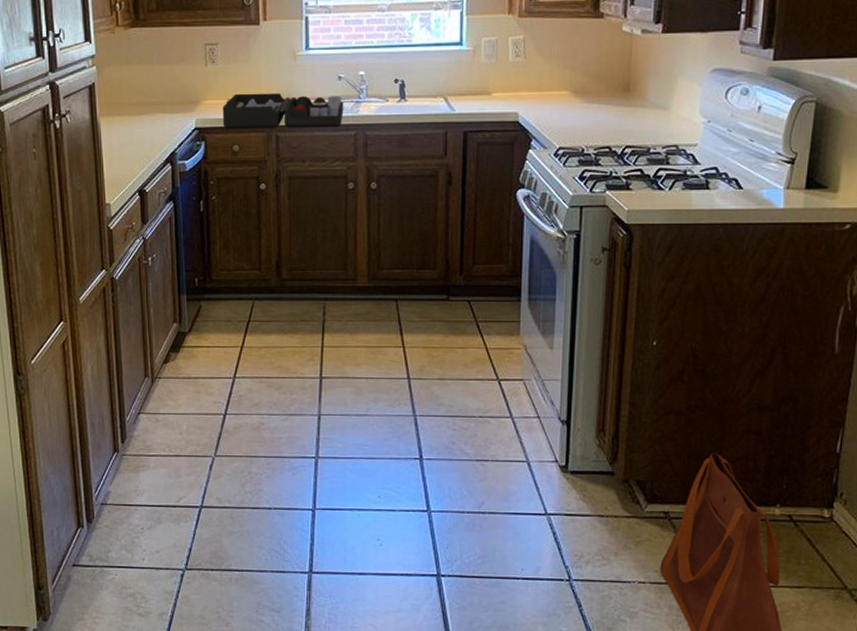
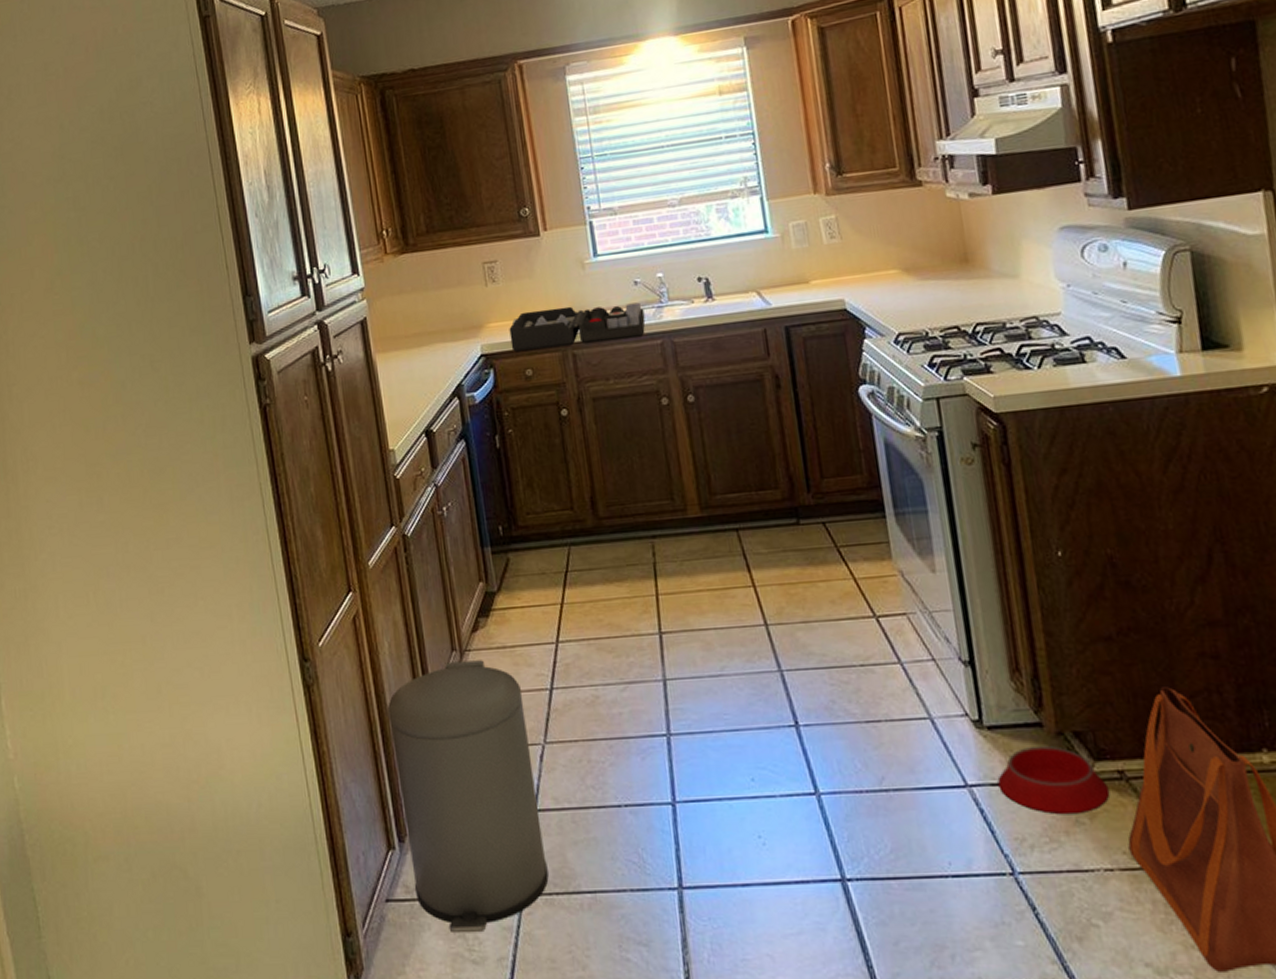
pedal bin: none [86,386,206,594] -> present [387,660,549,934]
pet bowl: none [571,489,655,540] -> present [997,746,1110,814]

